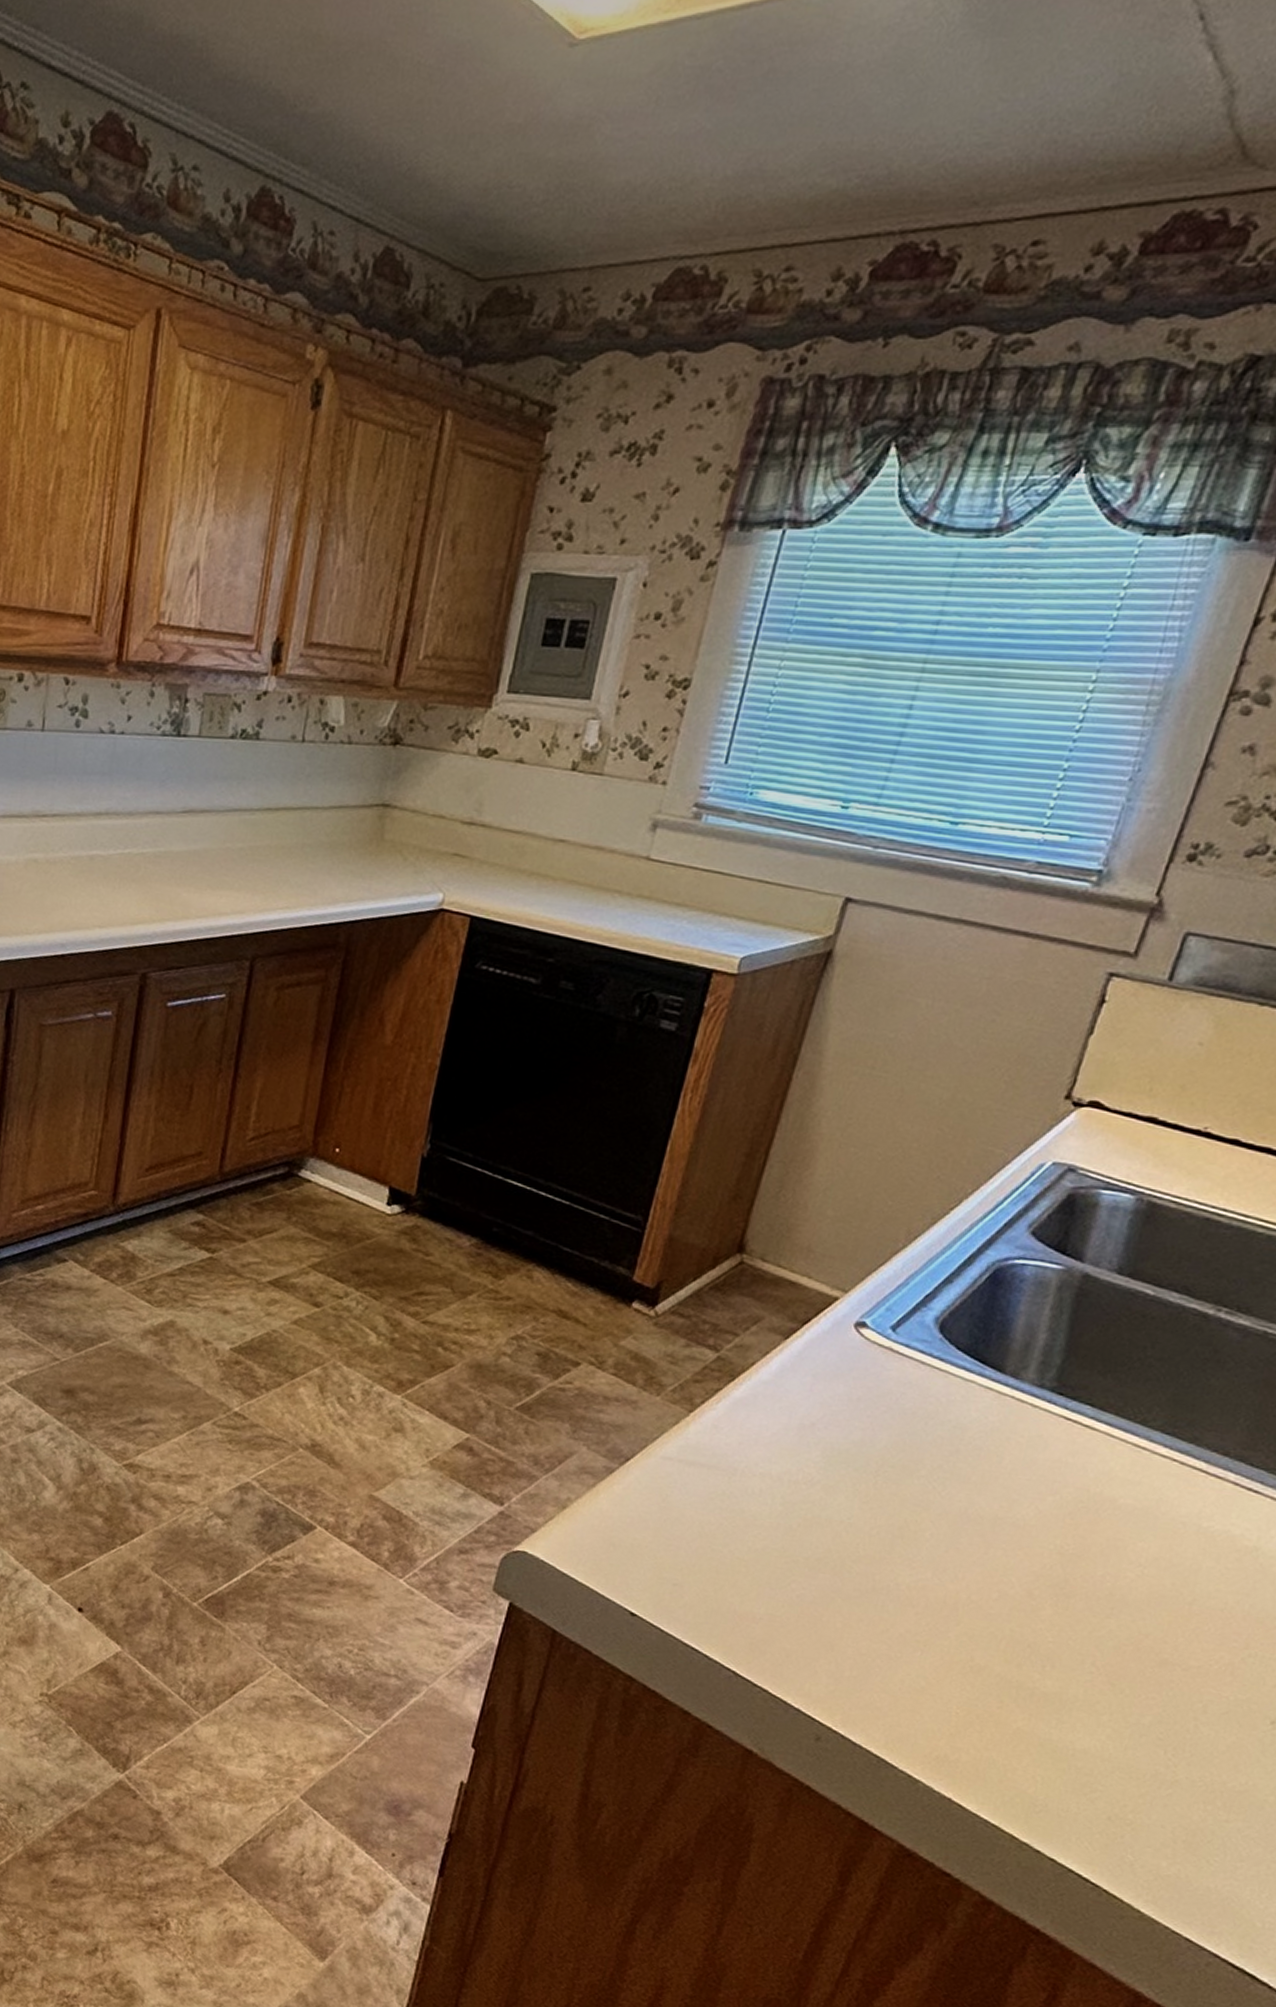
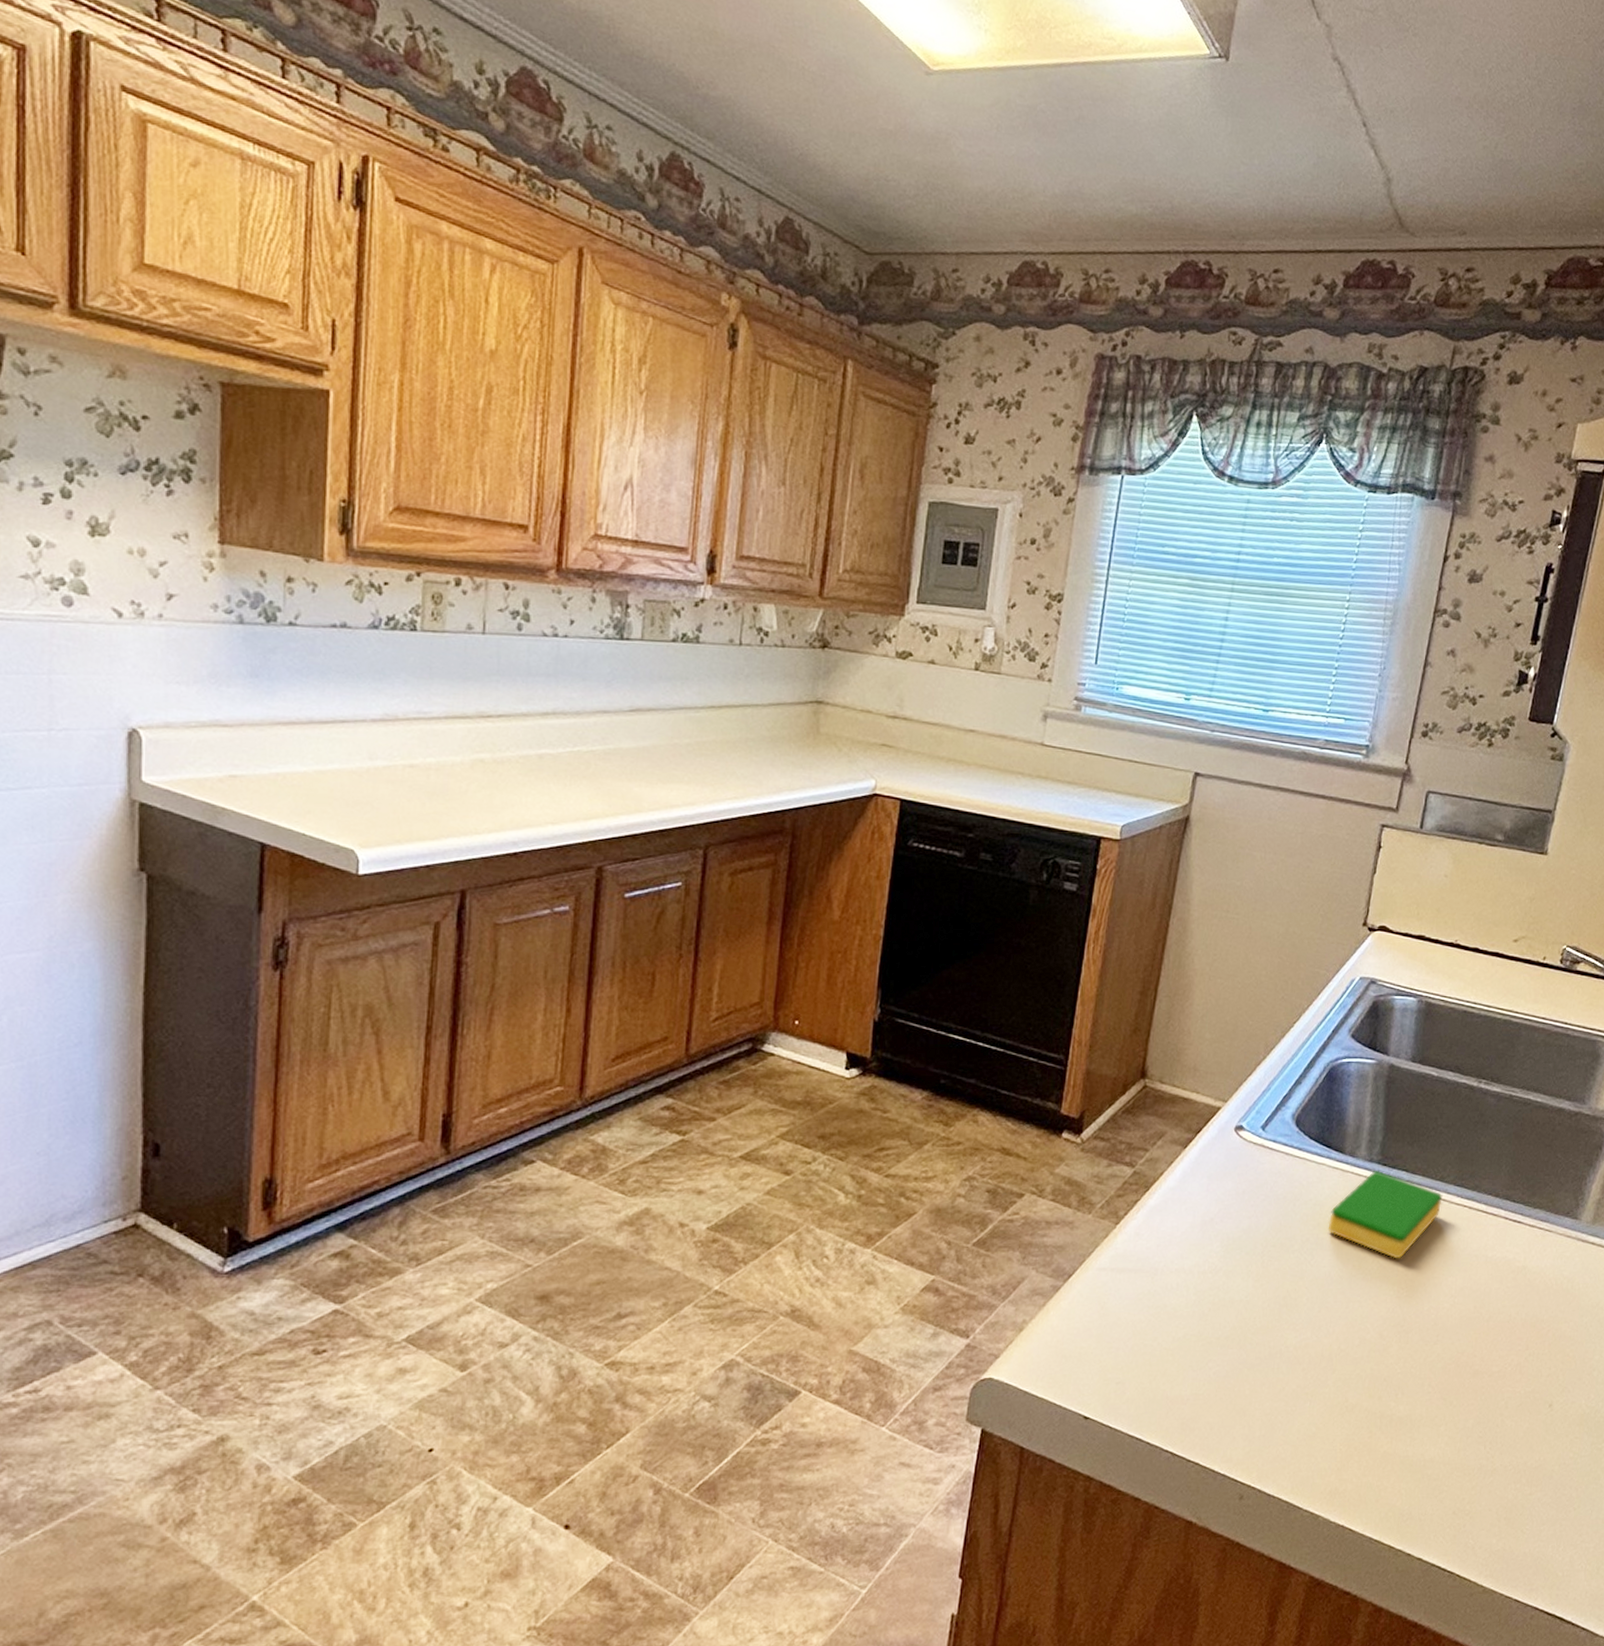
dish sponge: none [969,1398,1143,1509] -> present [1328,1170,1443,1259]

